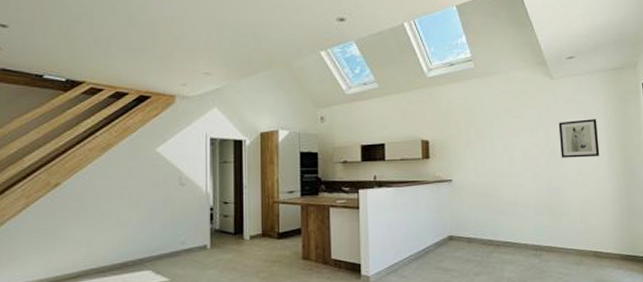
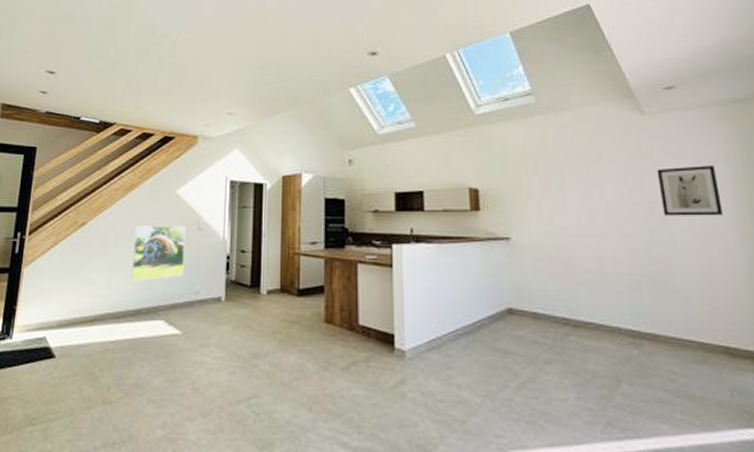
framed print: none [114,181,168,237] -> present [131,225,186,282]

